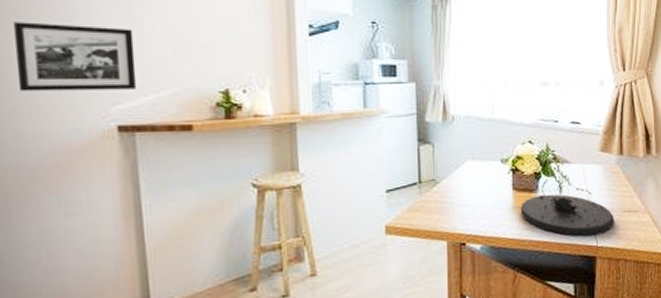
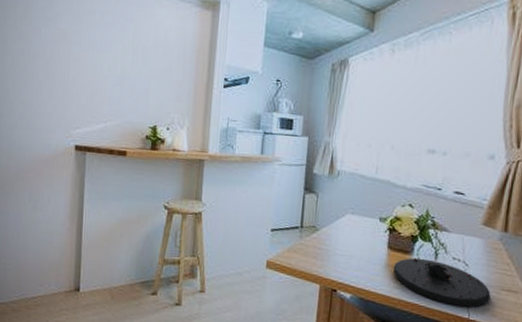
picture frame: present [14,22,137,92] -> none [16,60,95,118]

